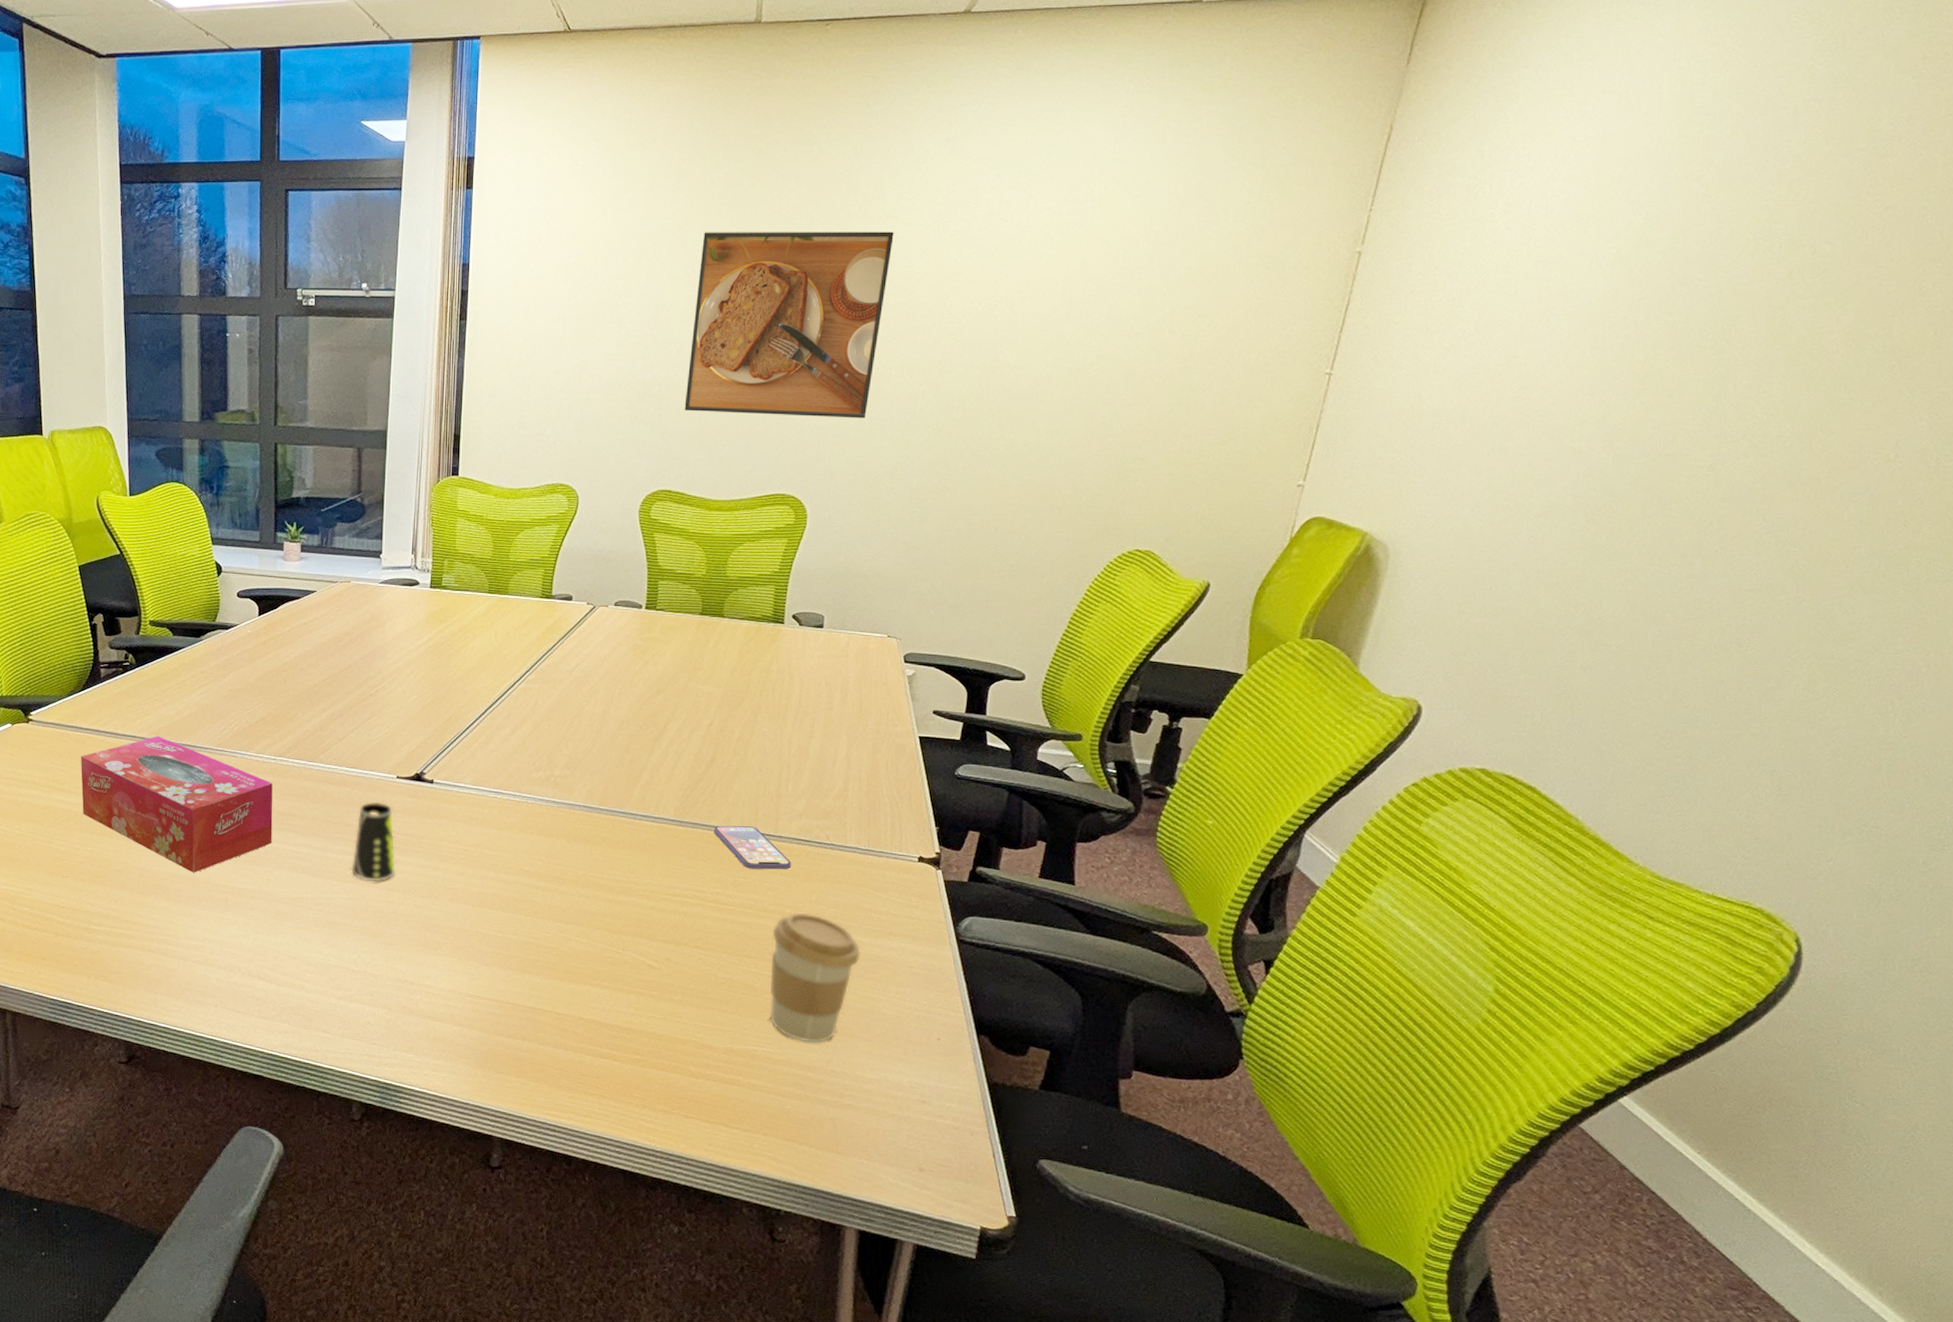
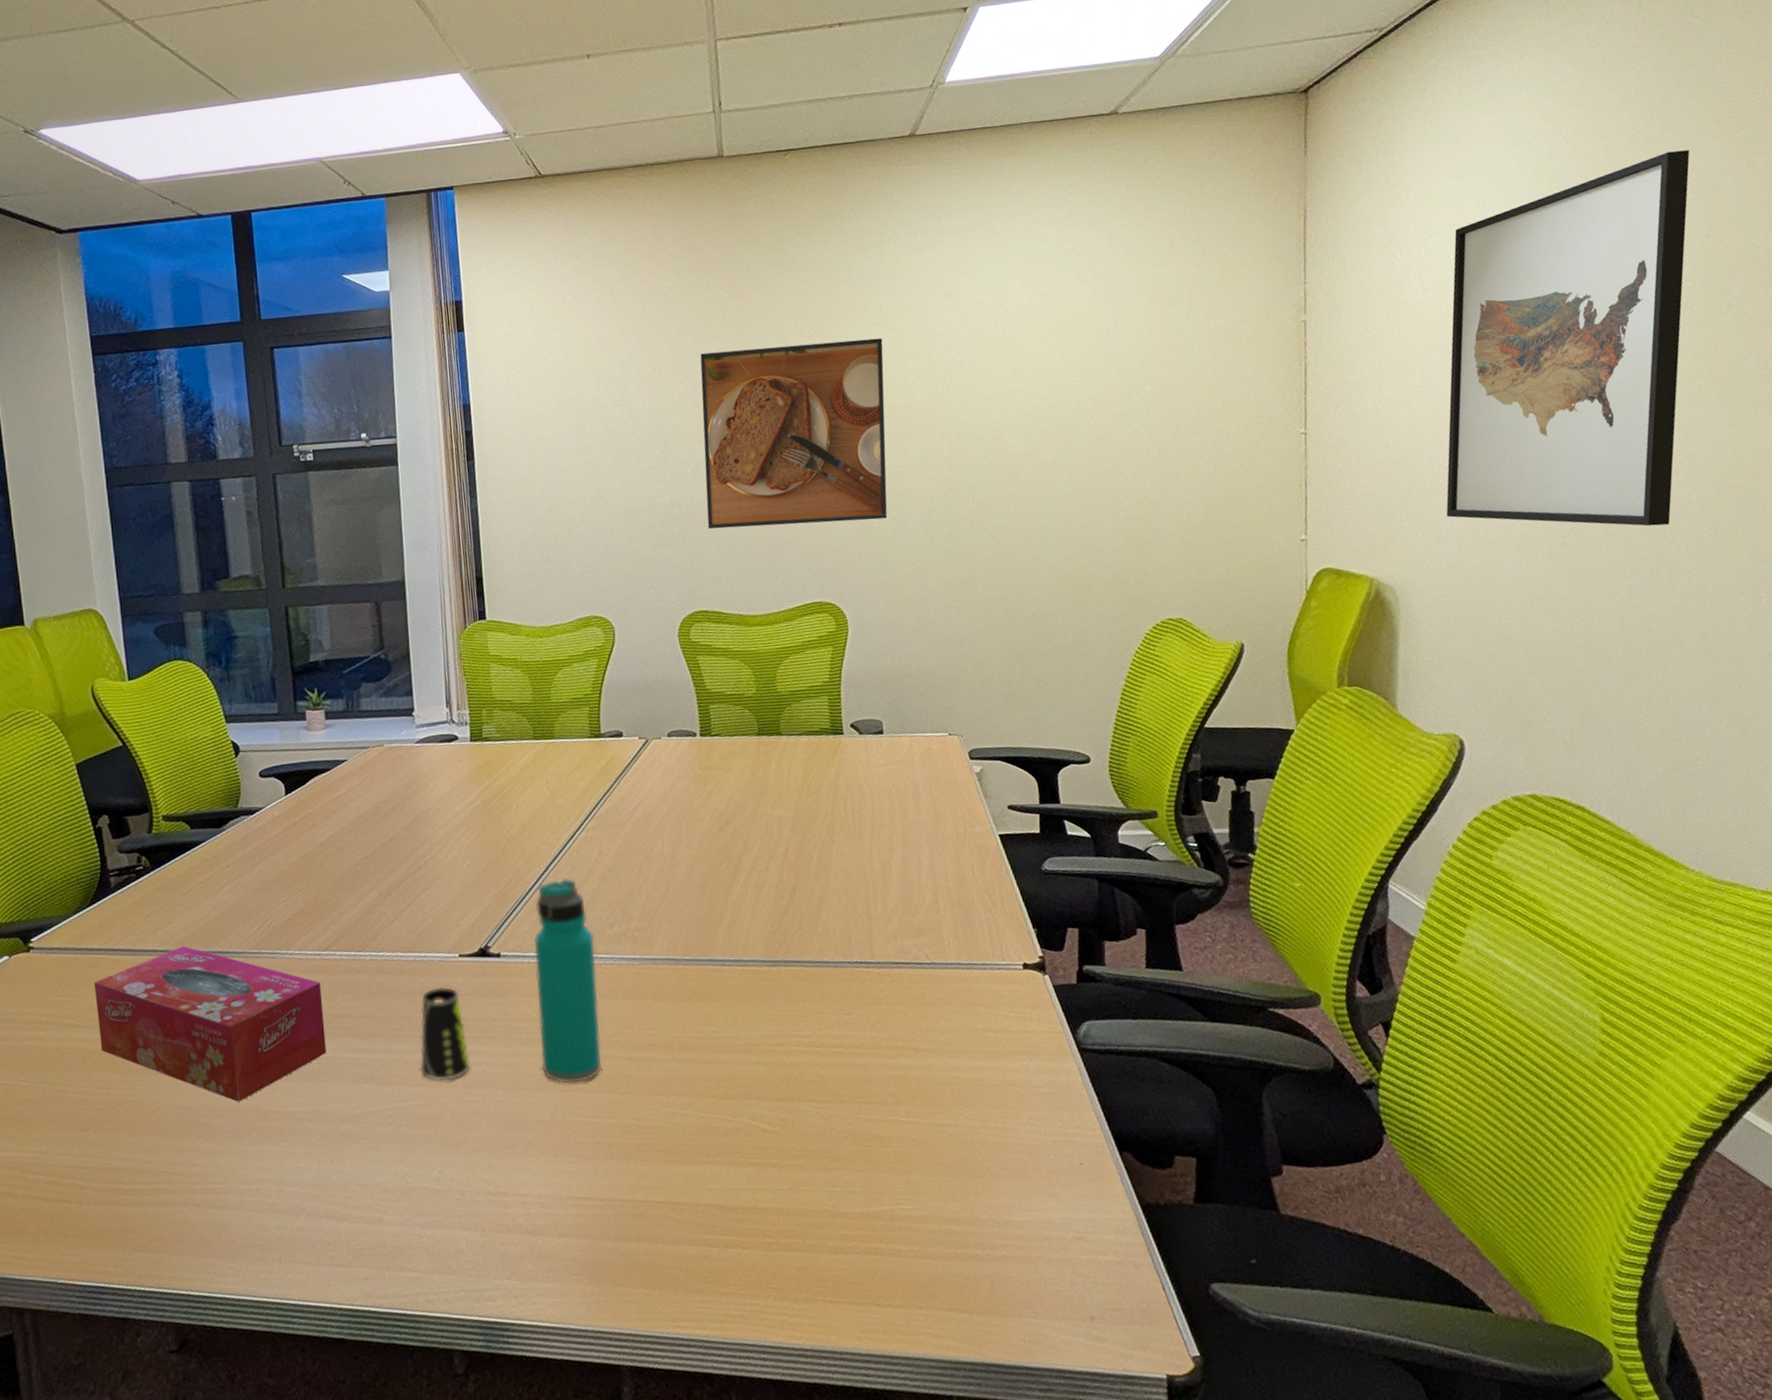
water bottle: none [457,721,521,901] -> present [533,878,601,1084]
smartphone: present [713,825,791,870] -> none [808,956,895,1003]
coffee cup: present [769,912,861,1043] -> none [887,1043,984,1192]
wall art: none [1465,90,1877,512] -> present [1446,150,1690,526]

